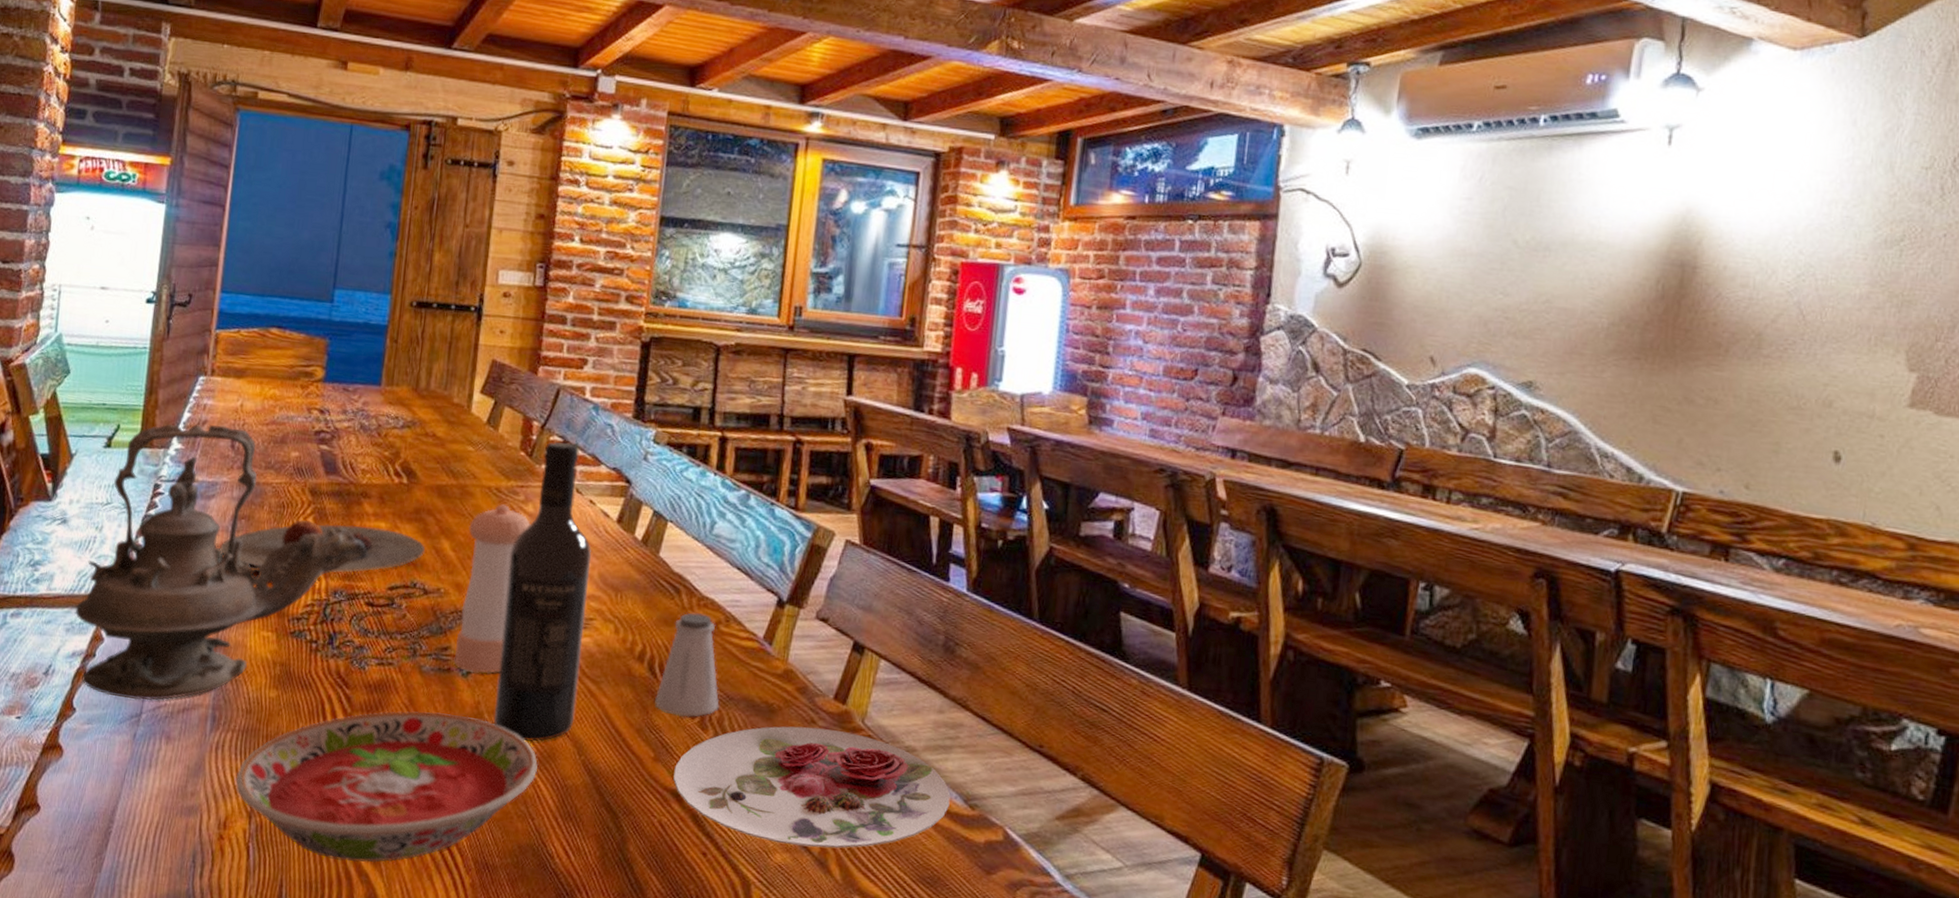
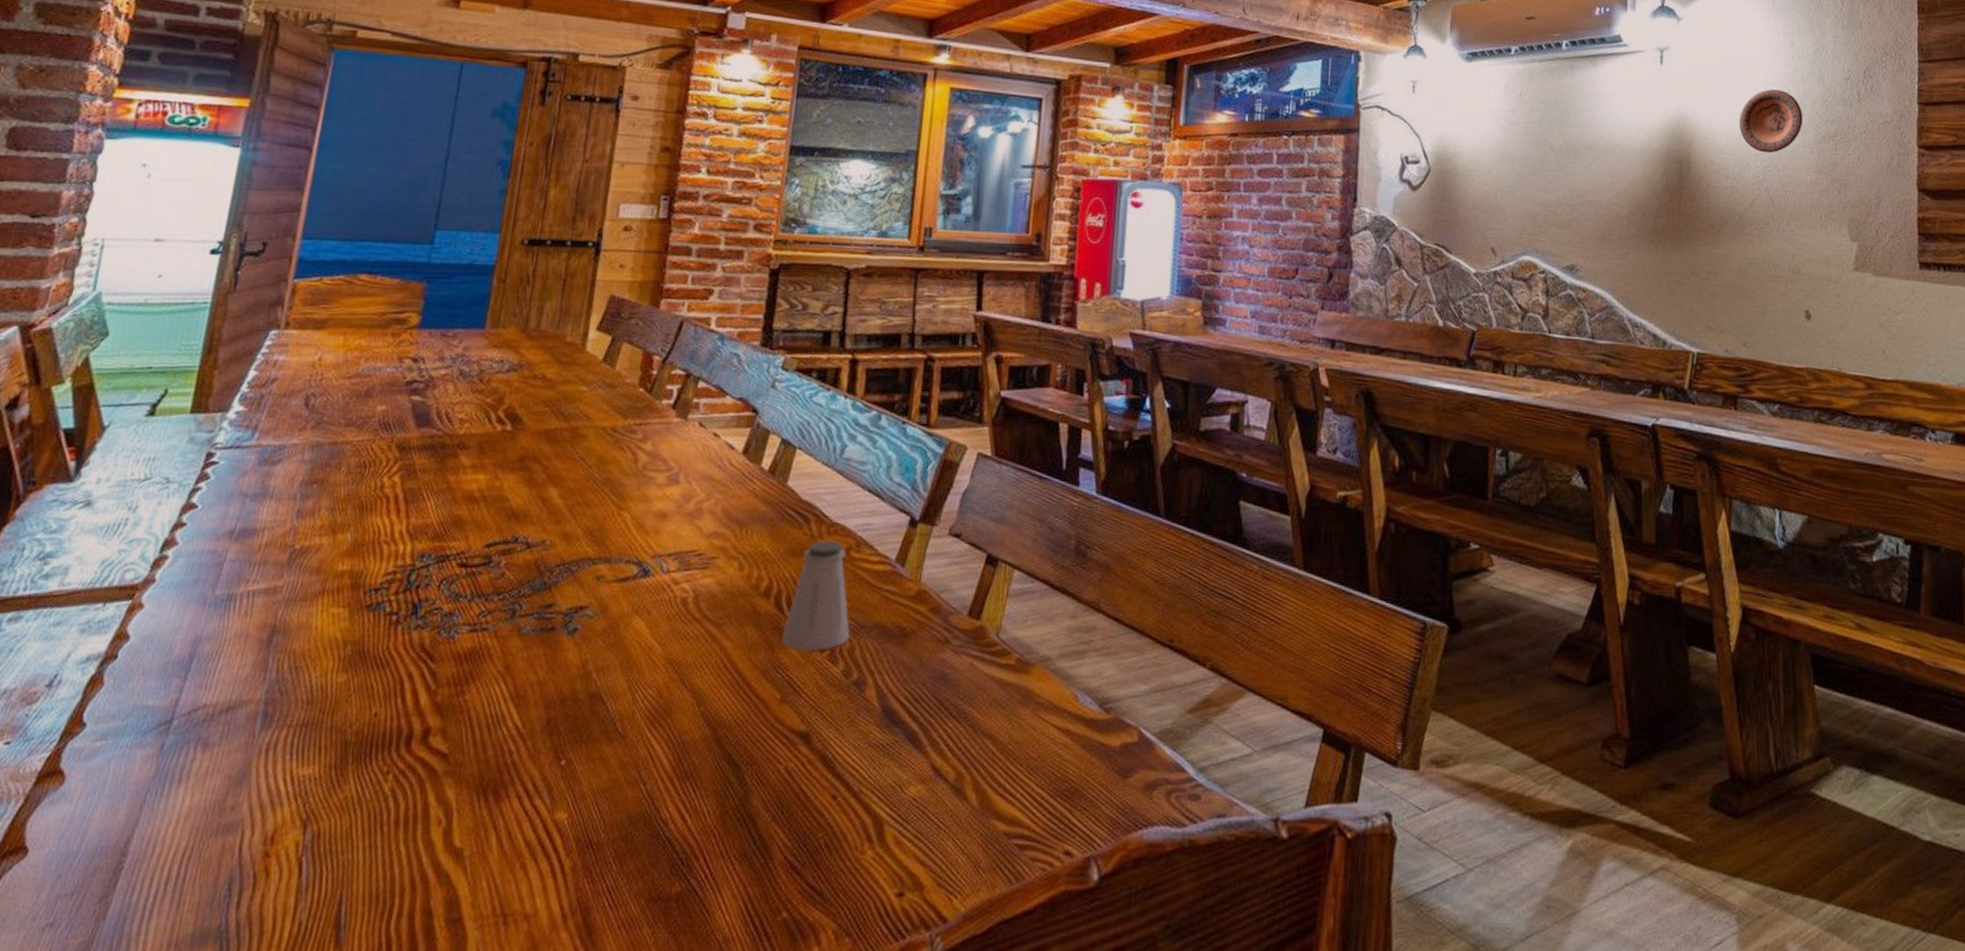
teapot: present [75,424,367,701] -> none [94,382,462,705]
plate: present [220,519,425,574] -> none [285,478,529,536]
bowl: present [235,711,538,863] -> none [289,677,652,862]
pepper shaker: present [454,504,530,674] -> none [559,444,648,629]
wine bottle: present [494,441,592,742] -> none [603,375,715,697]
plate: present [673,726,951,849] -> none [801,647,1086,775]
decorative plate: none [1767,179,1859,259] -> present [1739,89,1803,153]

